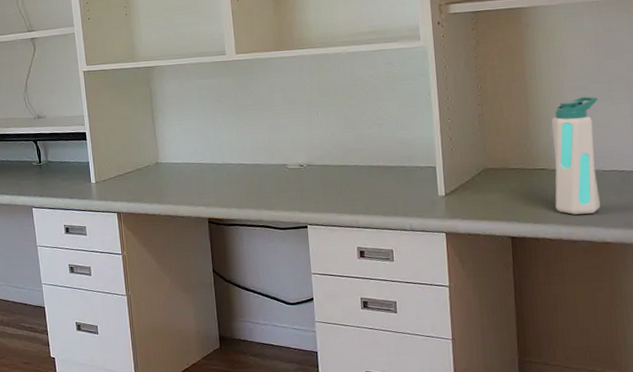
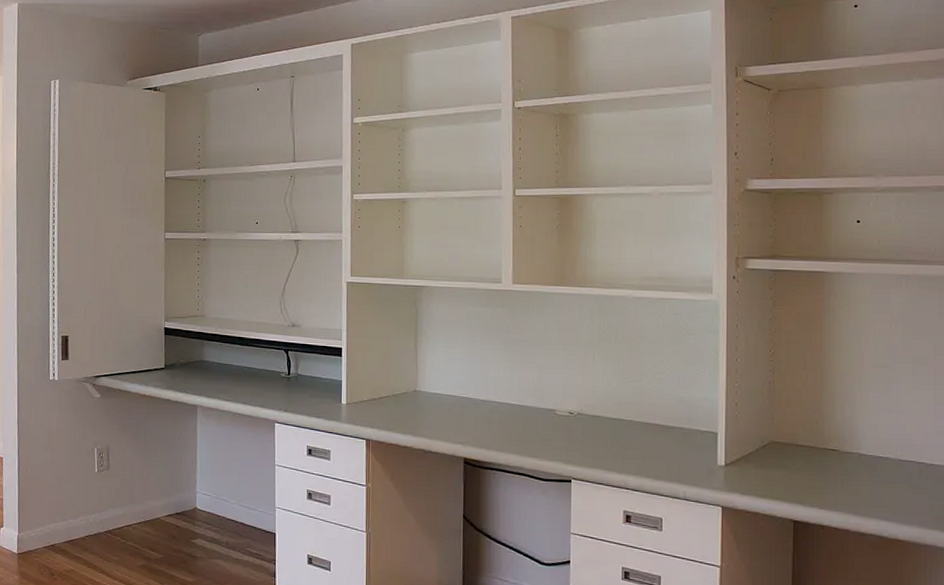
water bottle: present [551,96,600,215] -> none [845,376,900,506]

